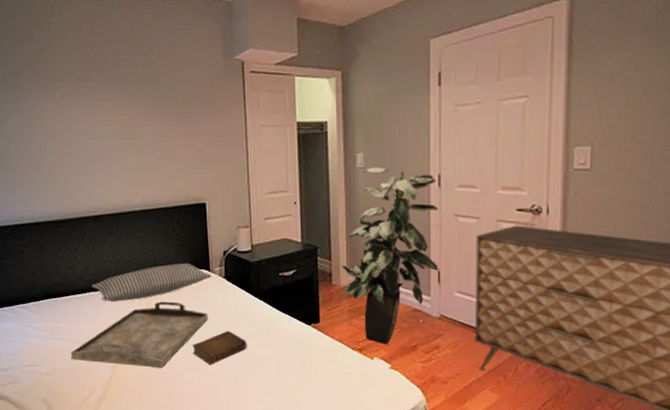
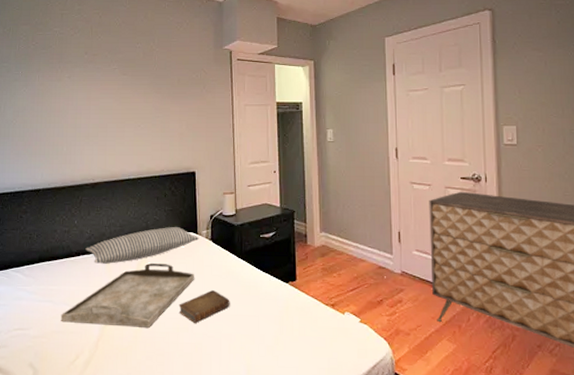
indoor plant: present [341,167,439,345] -> none [315,141,399,300]

